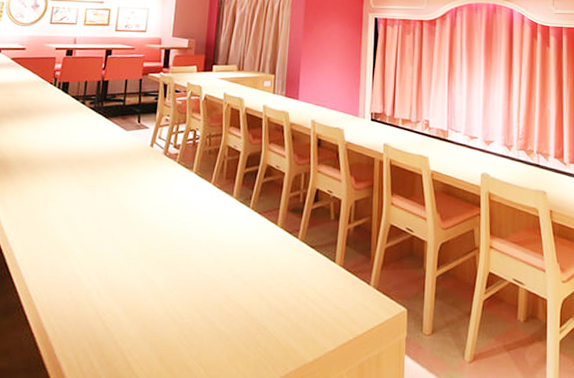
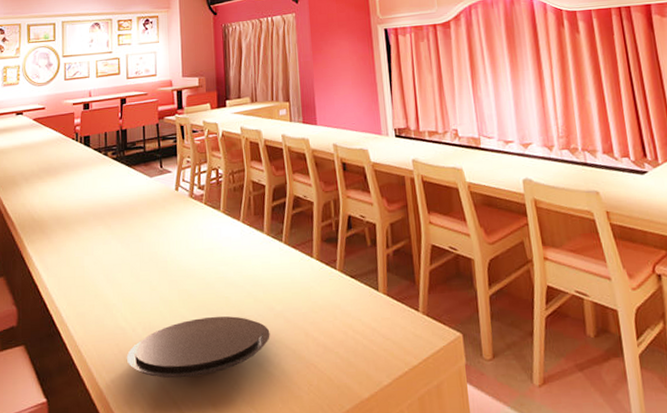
plate: none [77,272,226,330] -> present [126,316,270,379]

